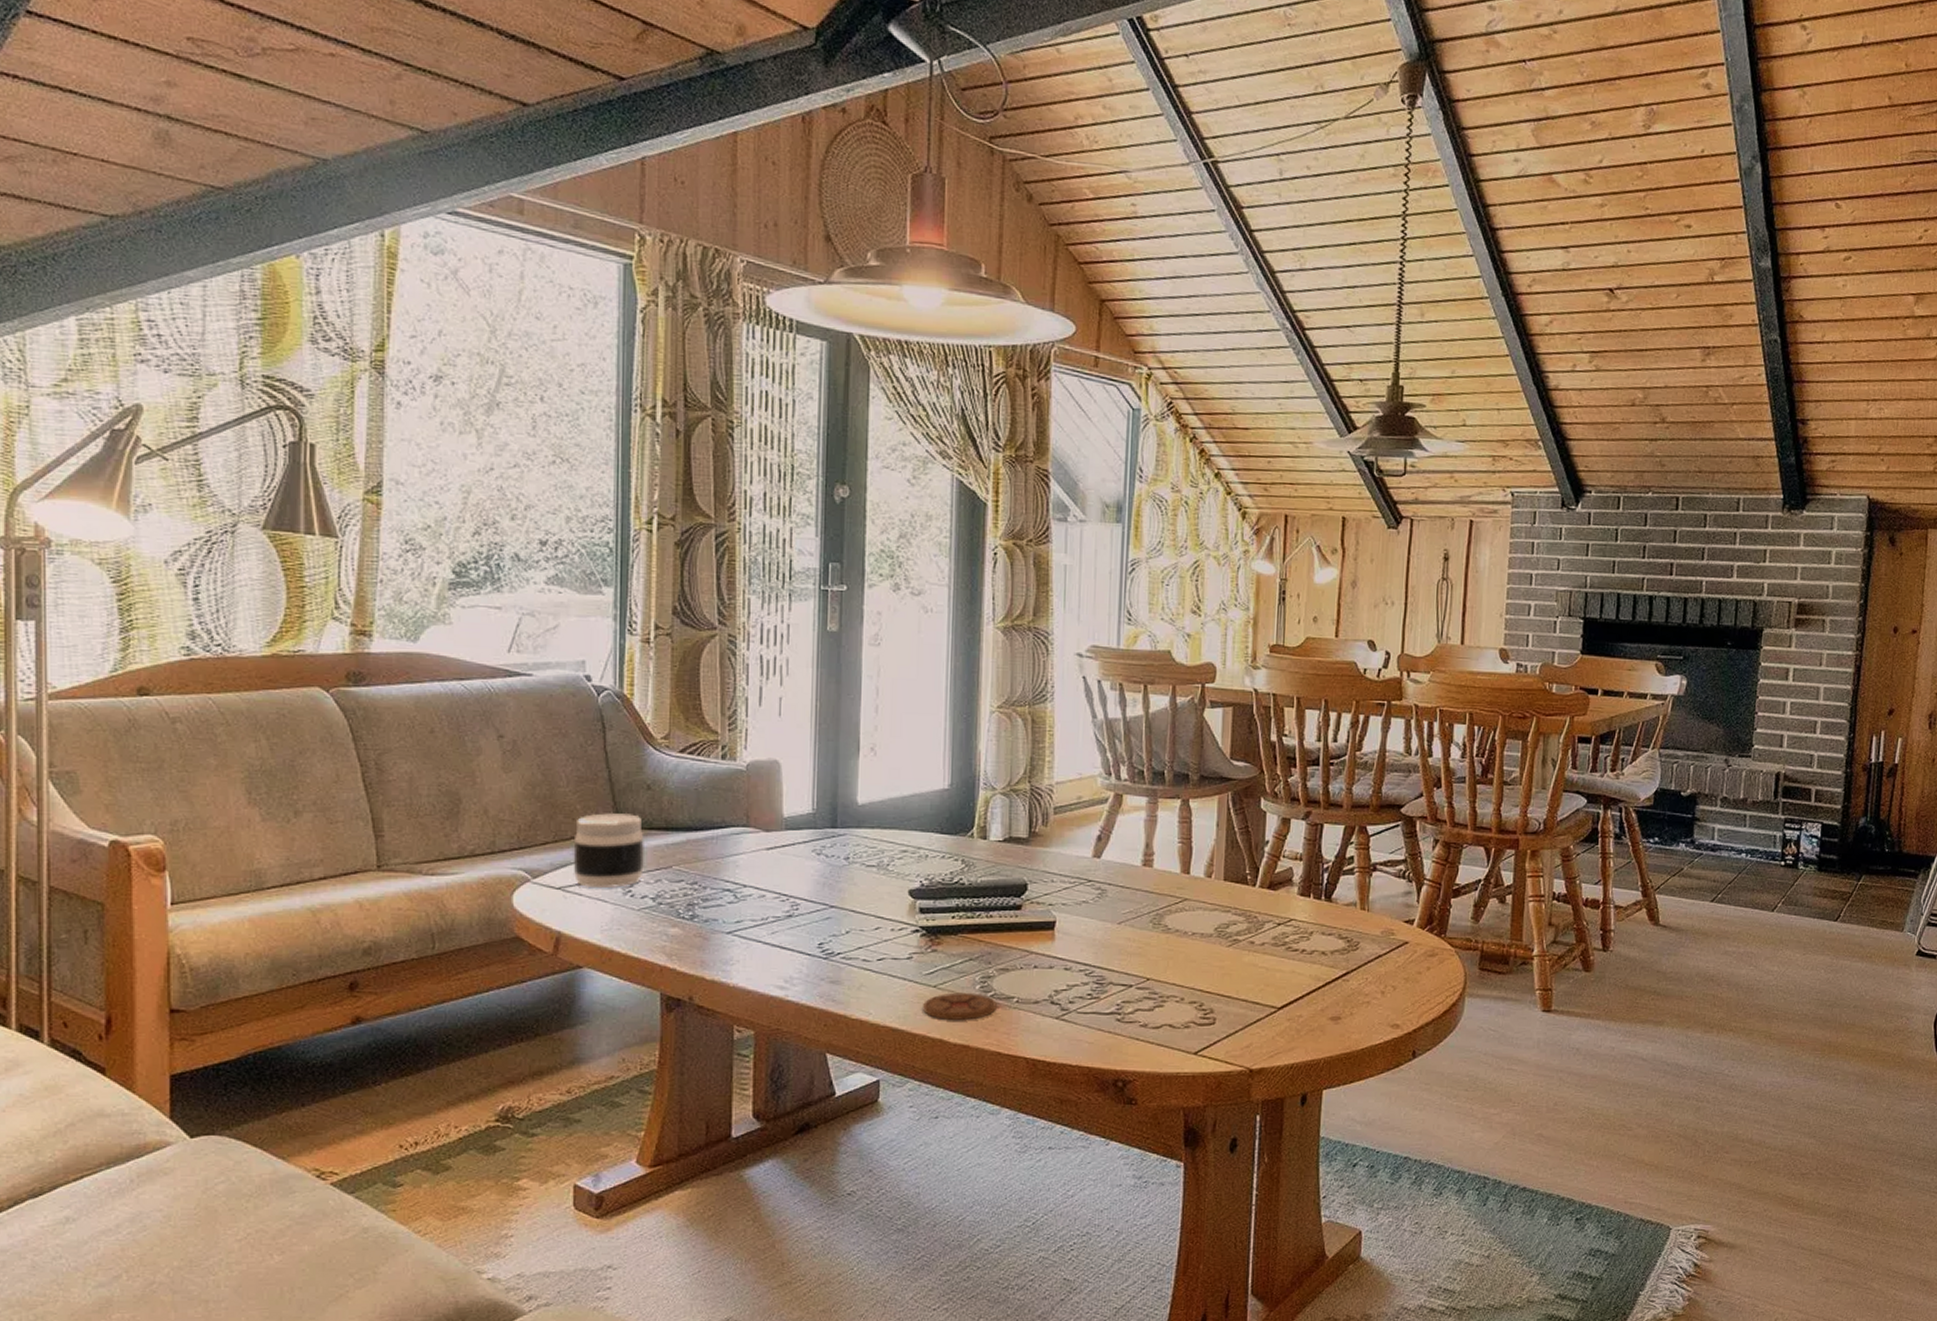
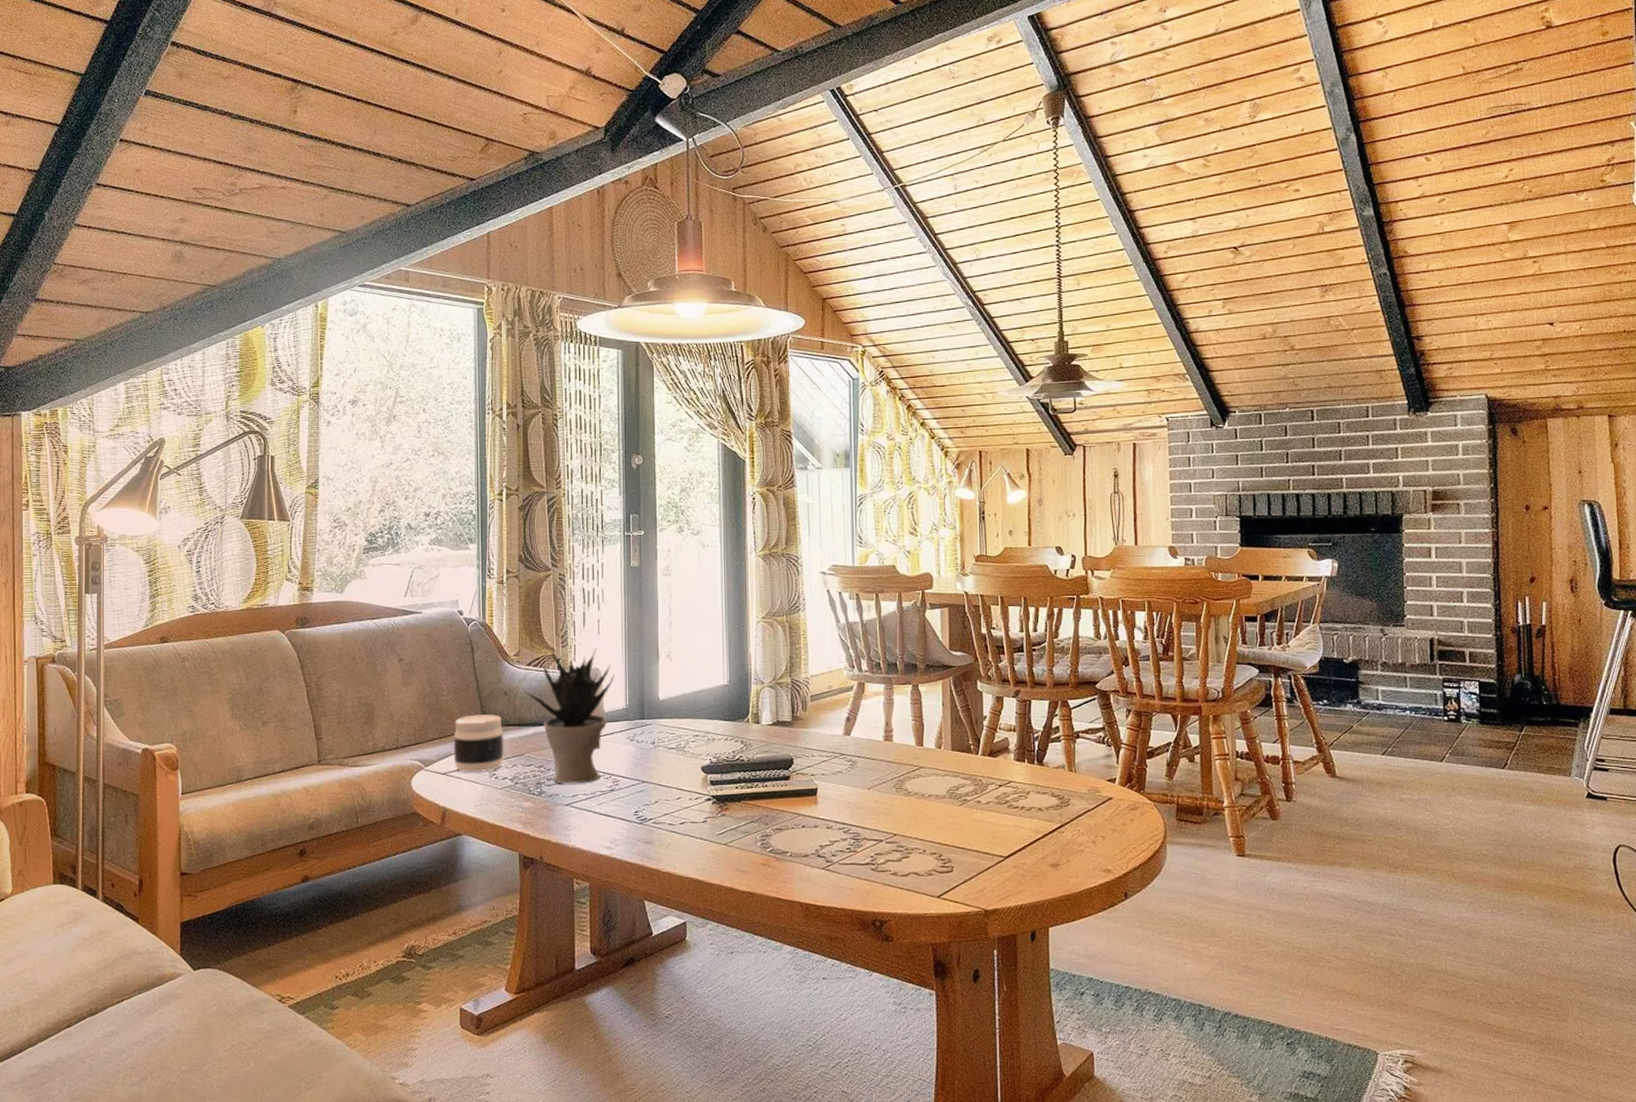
potted plant: none [673,733,800,907] -> present [523,648,615,784]
coaster: present [923,992,997,1021] -> none [717,849,775,873]

